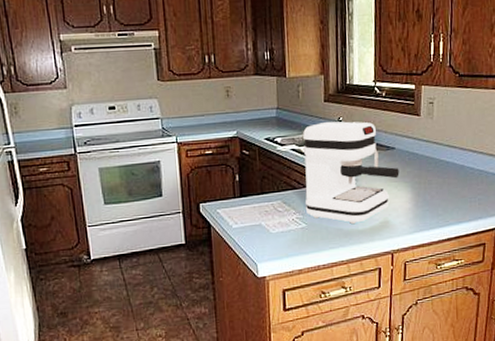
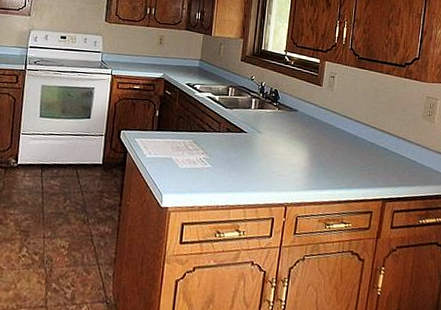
coffee maker: present [303,121,400,225] -> none [212,78,300,173]

